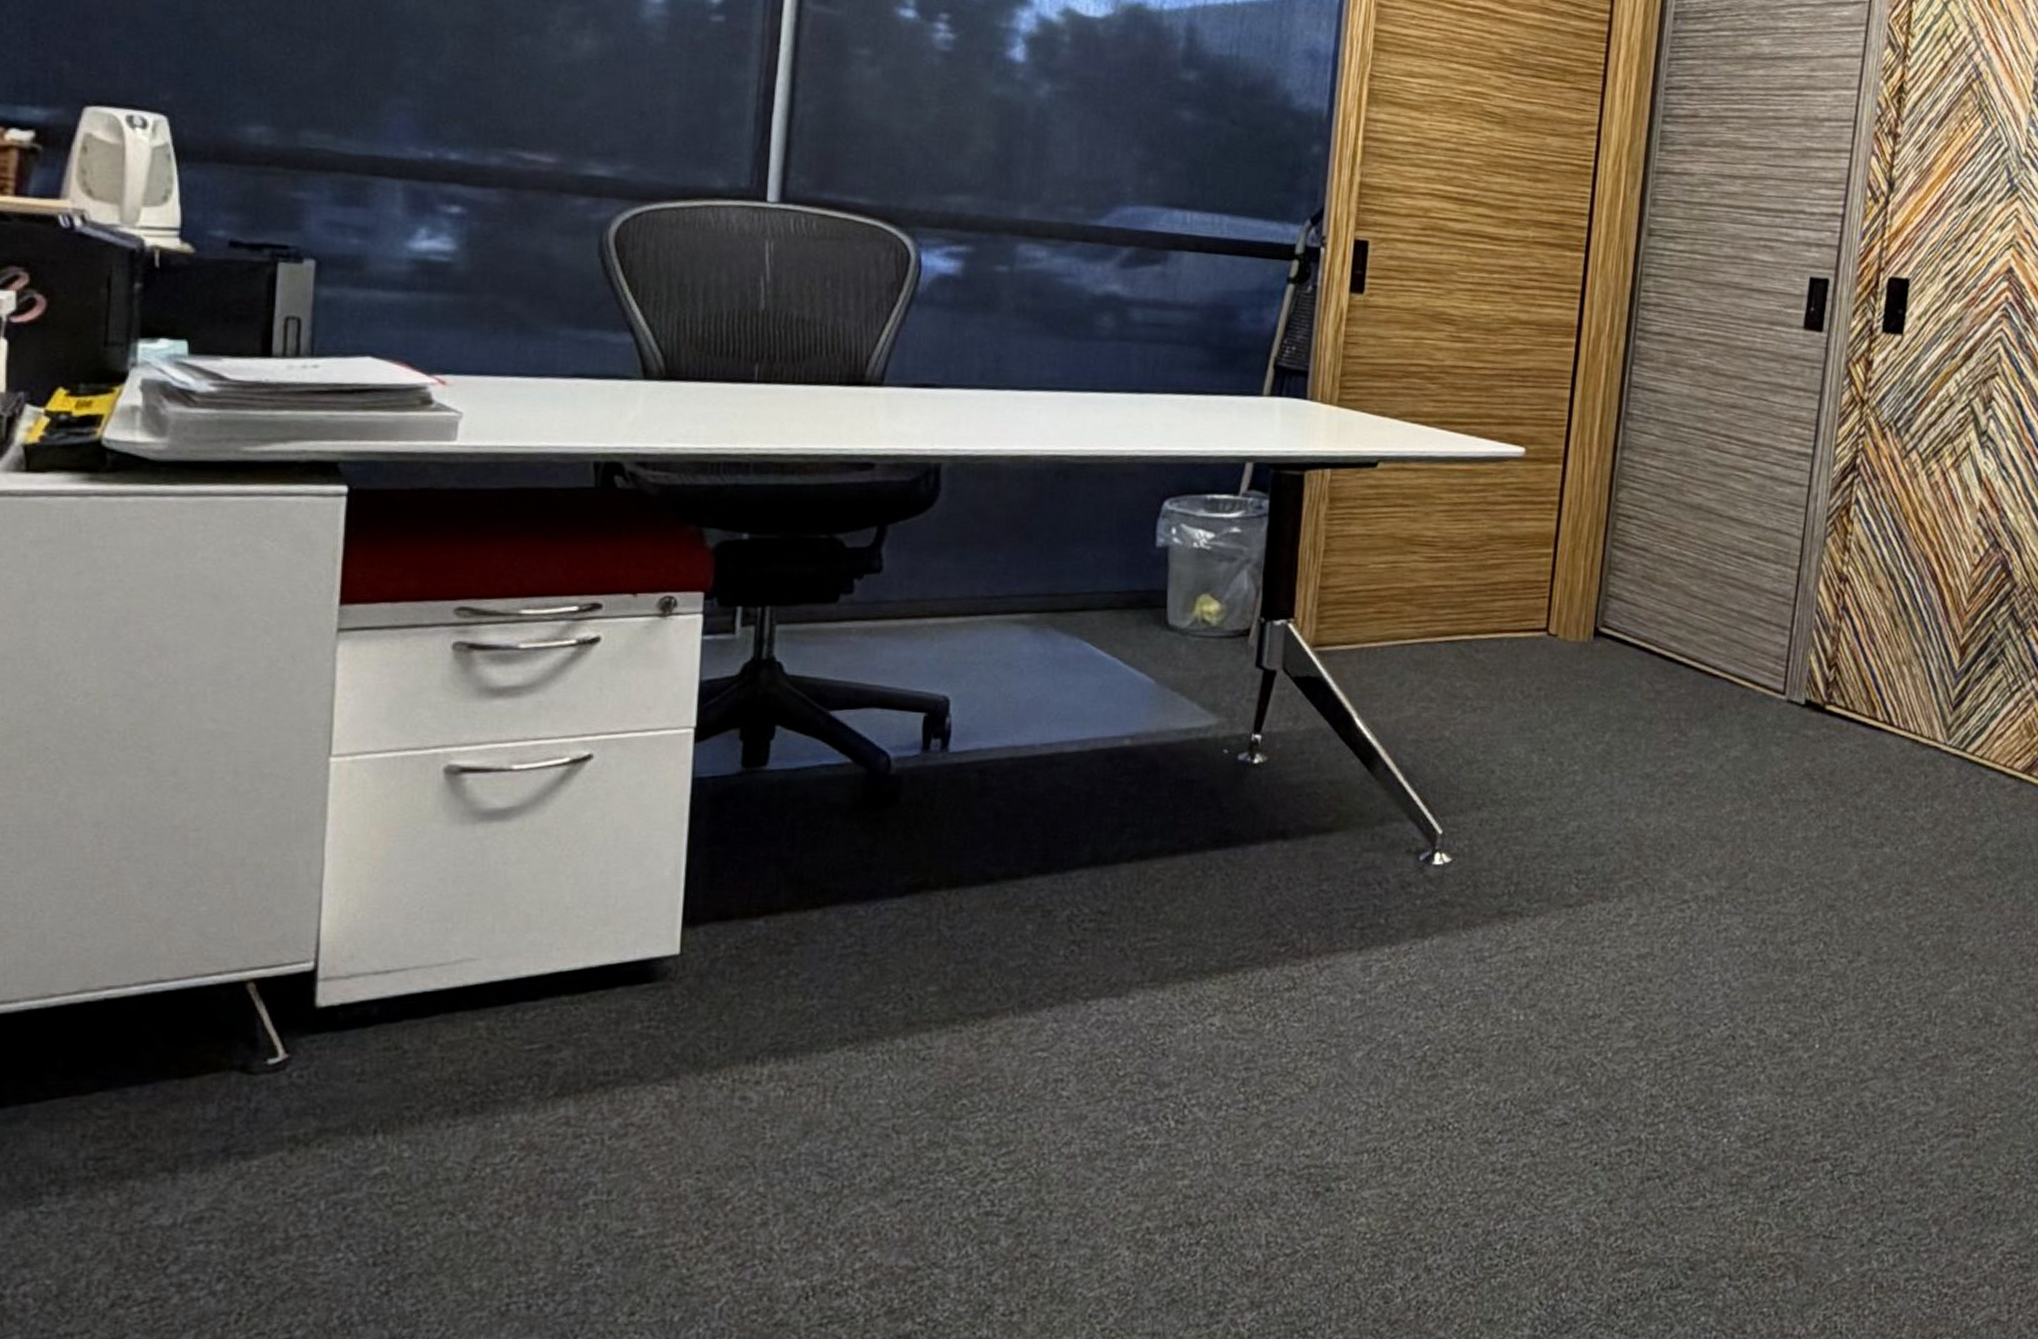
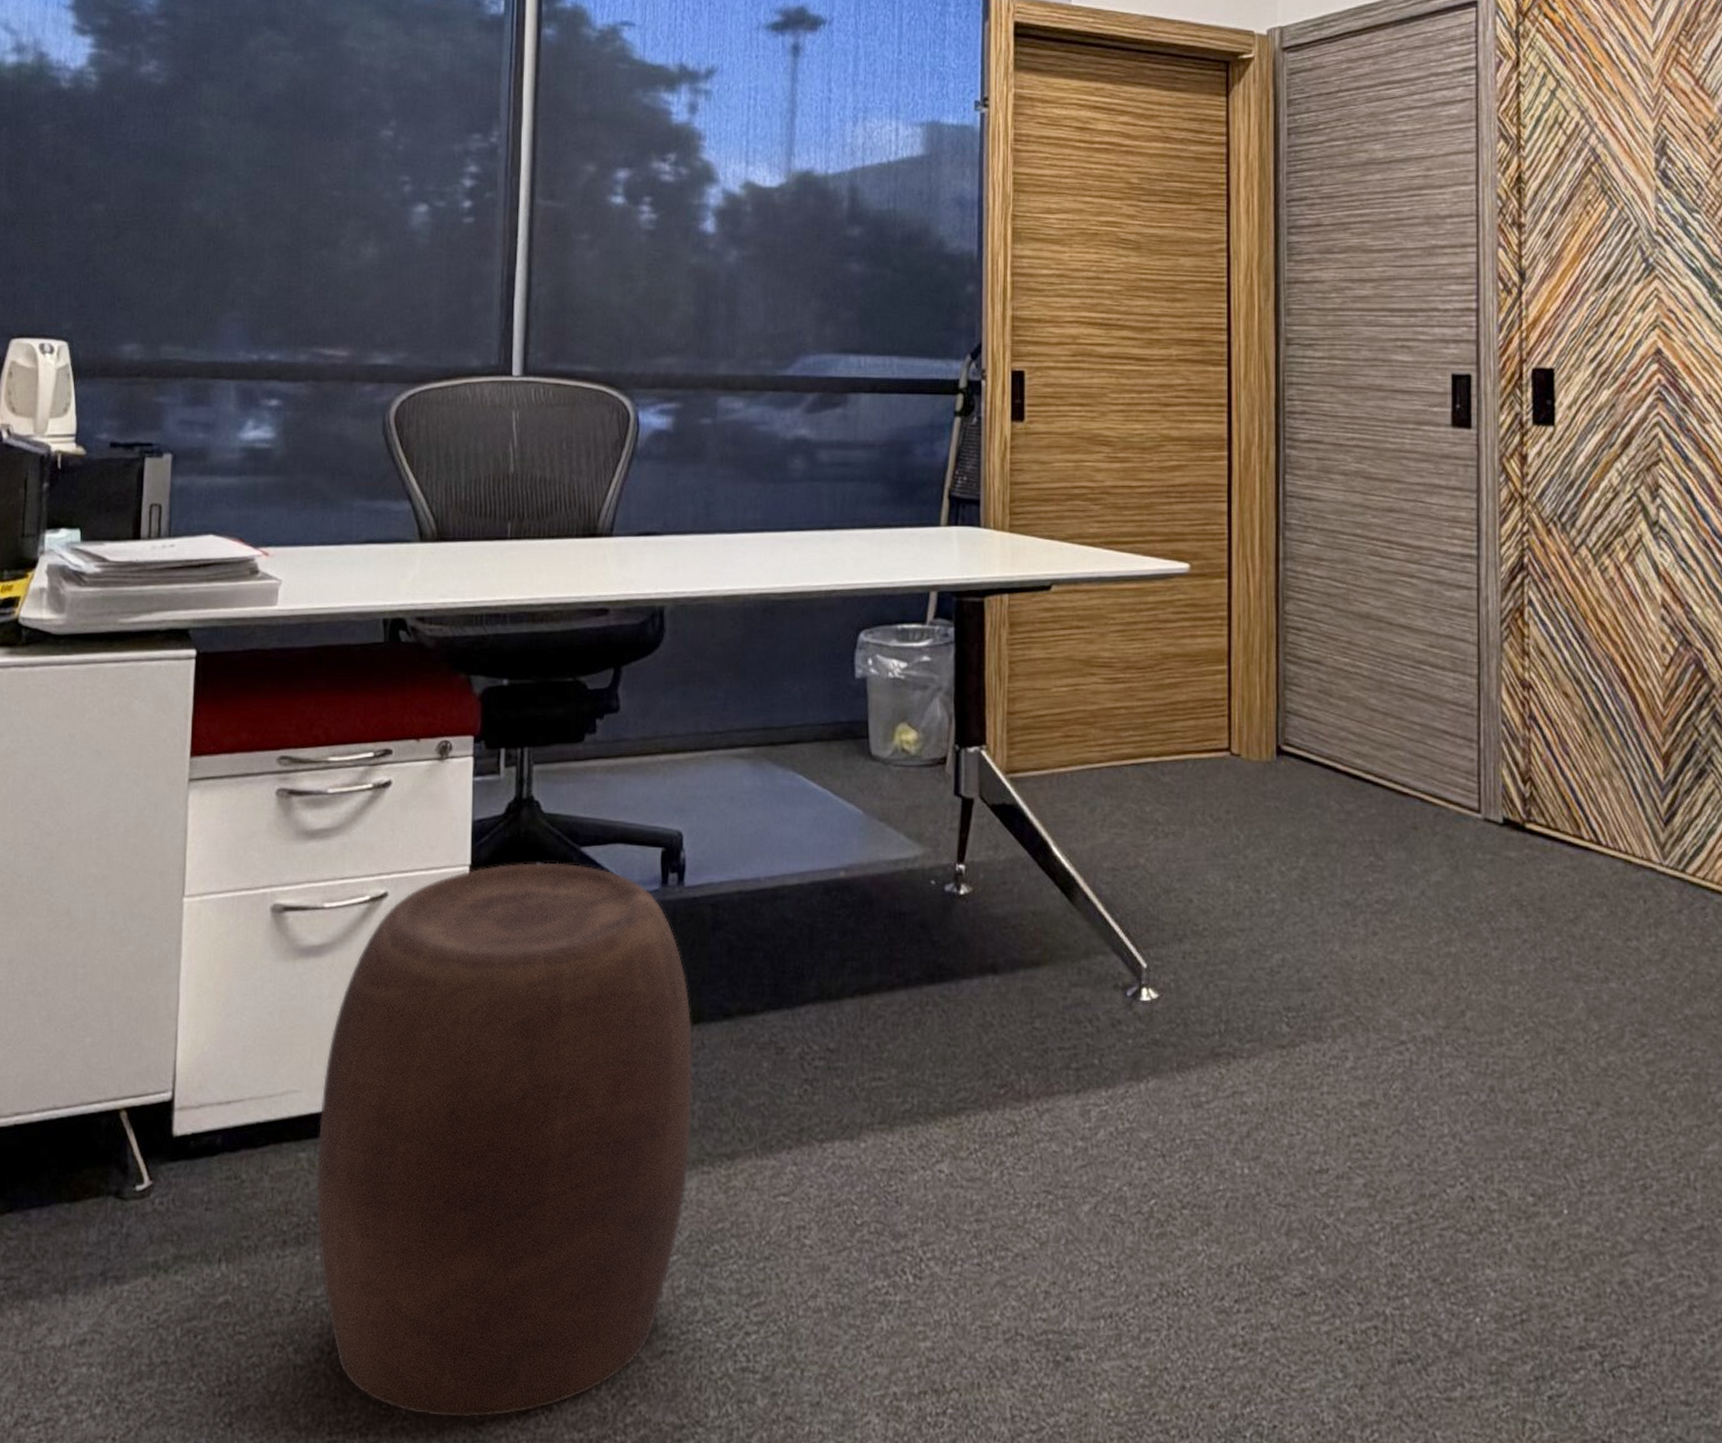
stool: none [496,725,950,1273] -> present [316,862,693,1418]

